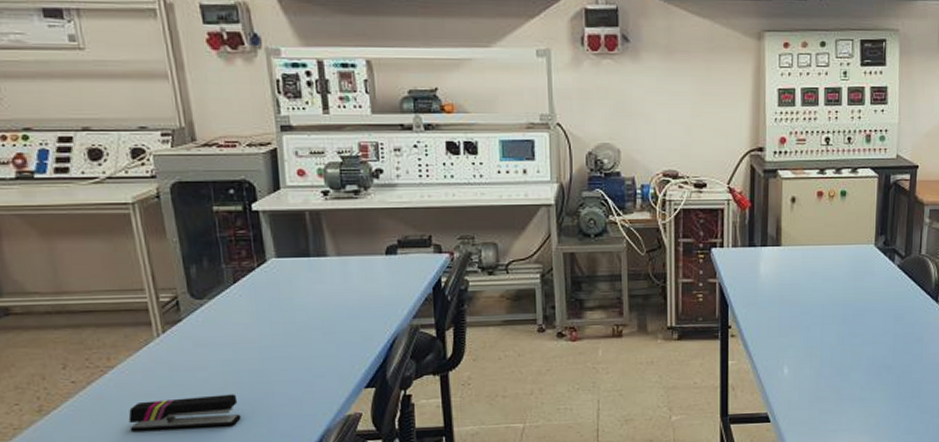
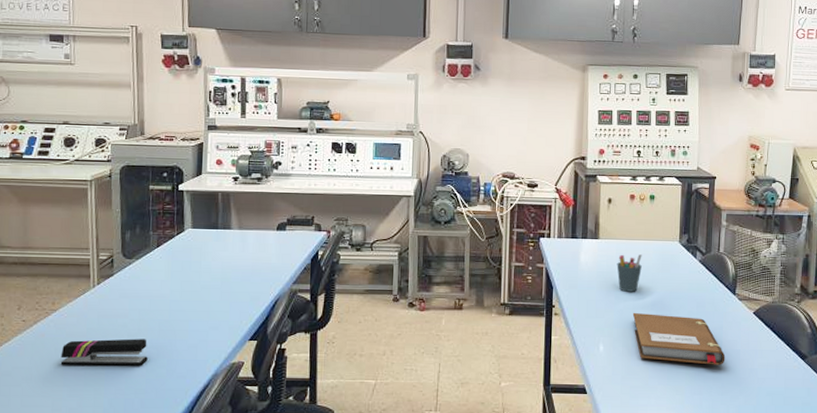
pen holder: none [802,260,832,306] -> present [616,253,642,292]
notebook: none [821,328,926,382] -> present [632,312,726,365]

